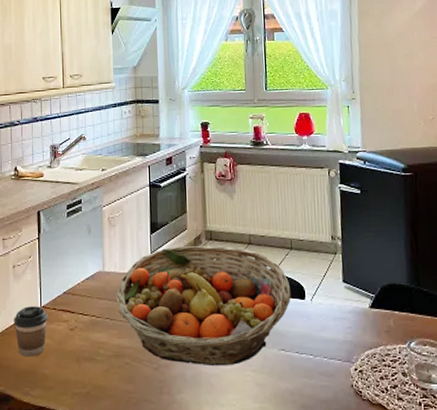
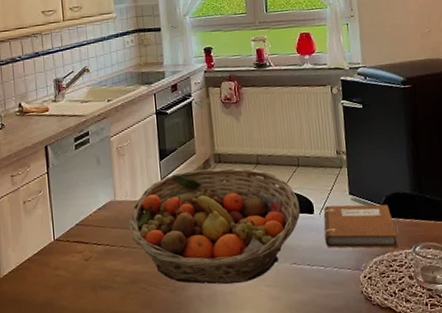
coffee cup: present [14,306,48,357] -> none [27,239,62,290]
notebook: none [315,291,393,341] -> present [323,204,399,249]

